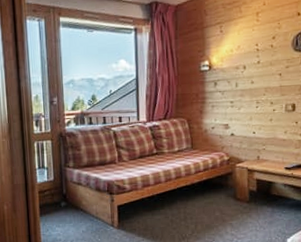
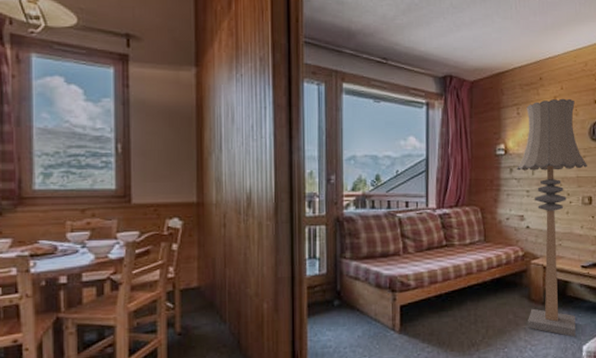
floor lamp: none [221,13,291,231] -> present [517,98,587,337]

